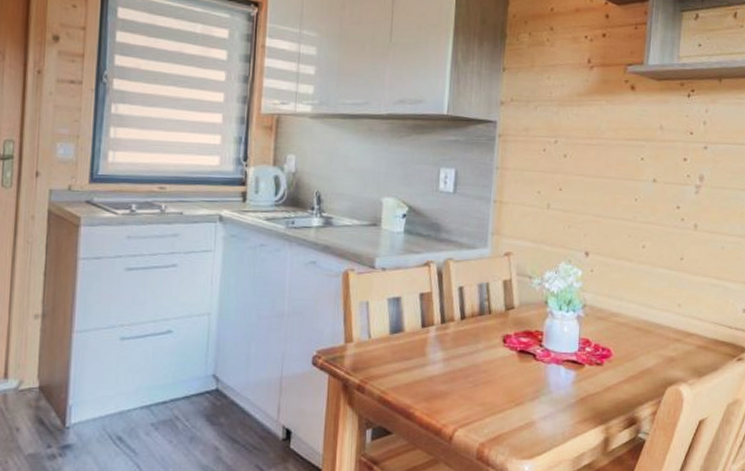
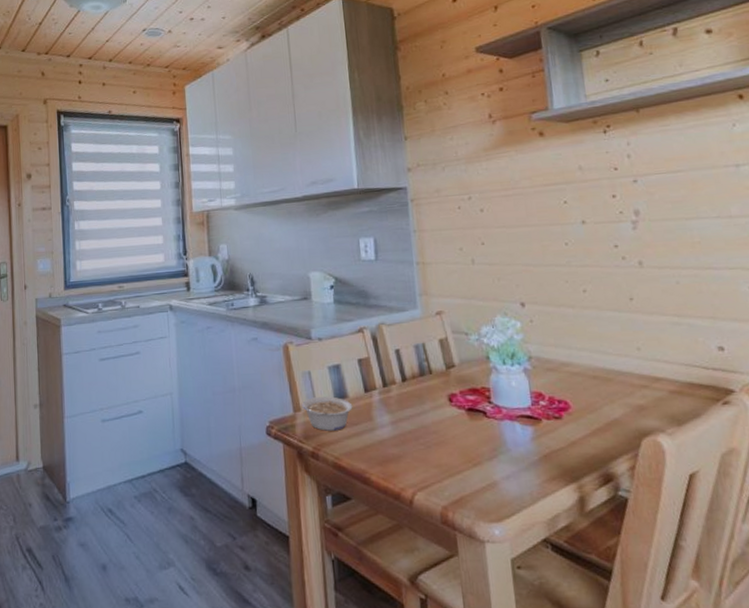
legume: none [354,329,408,364] -> present [301,396,353,431]

